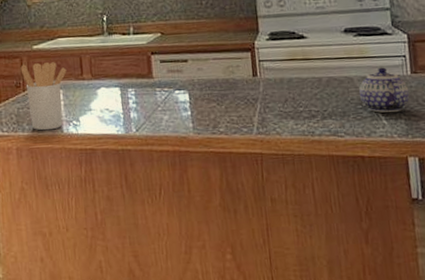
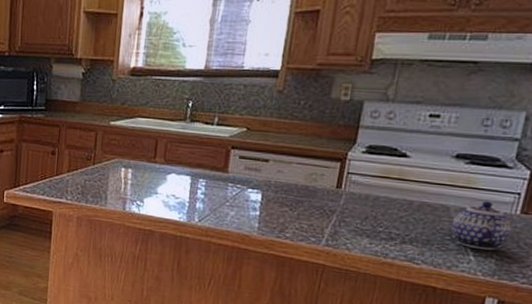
utensil holder: present [20,62,67,131] -> none [94,138,140,206]

